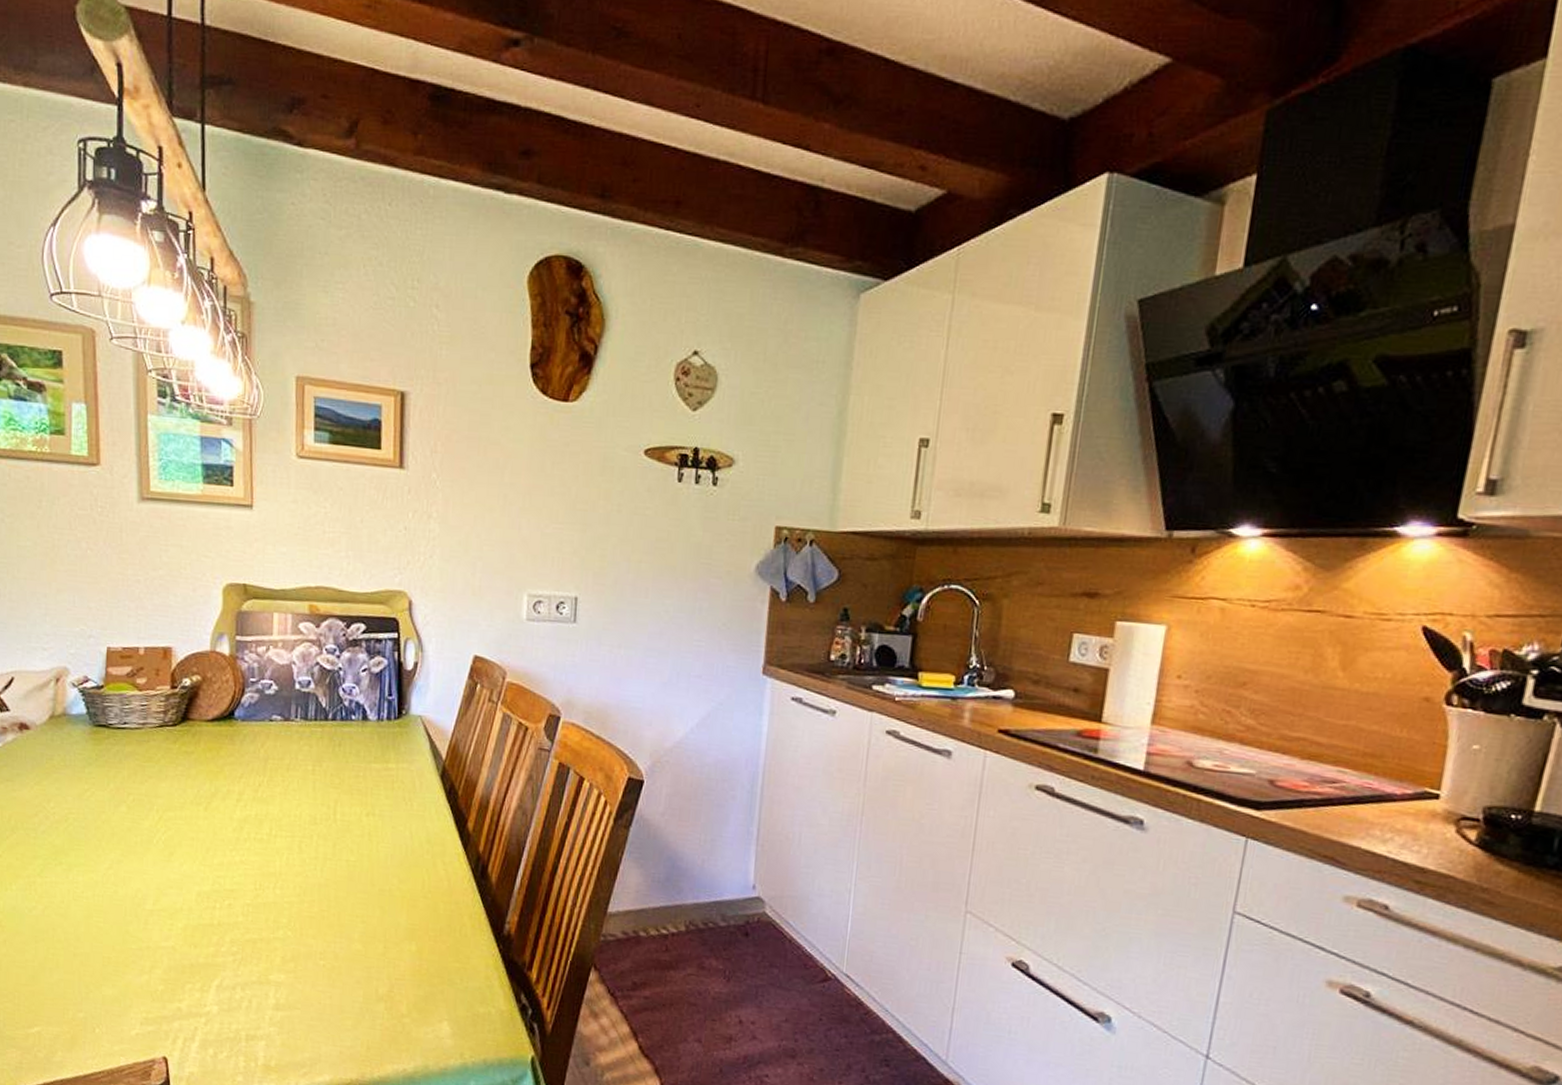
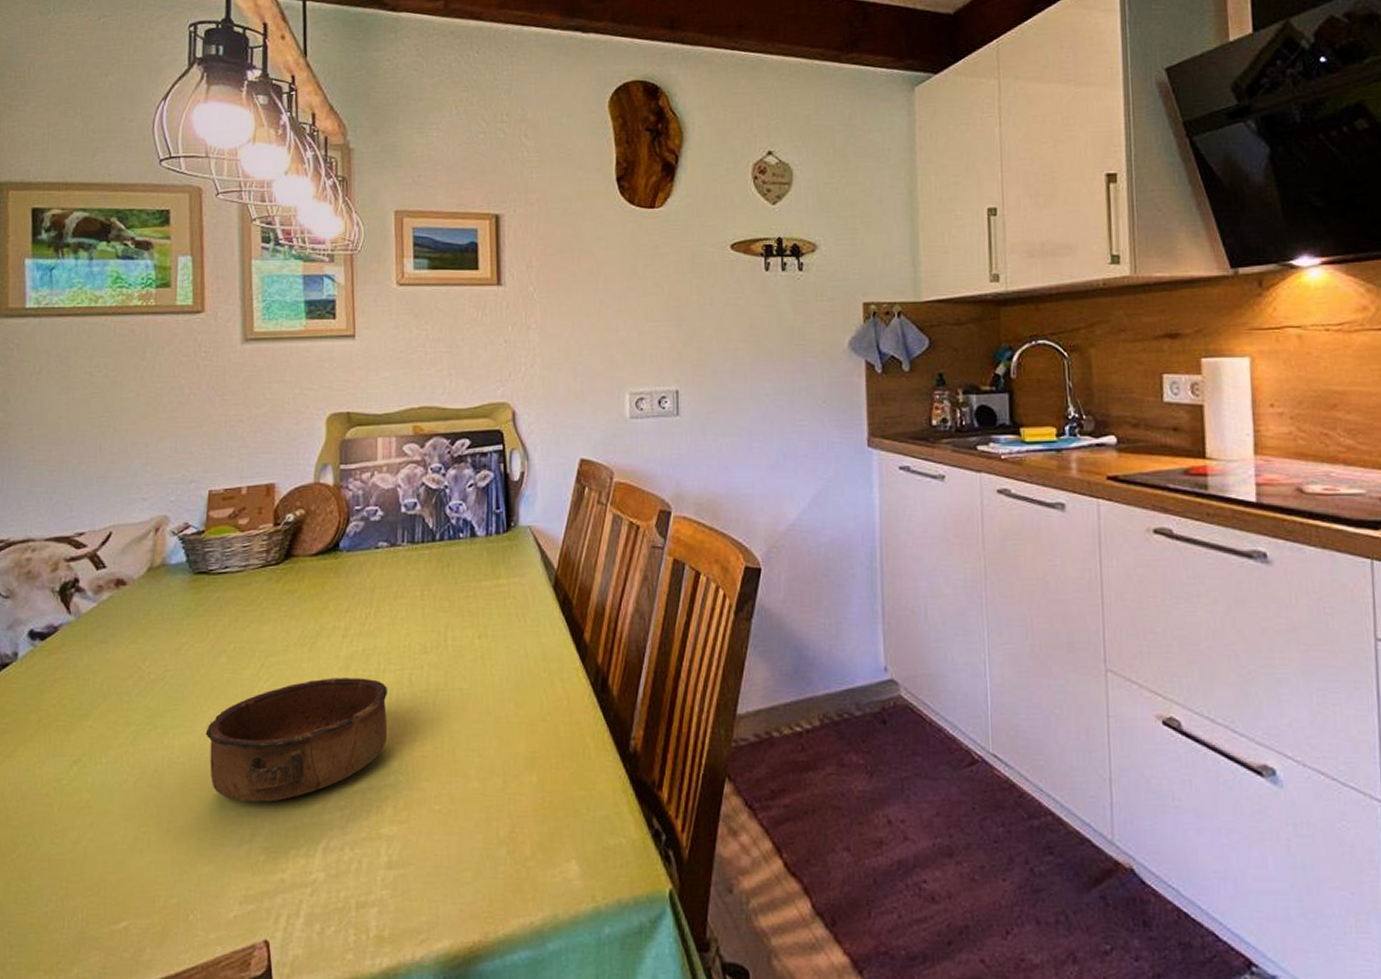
bowl: none [107,836,278,941] -> present [205,678,387,802]

